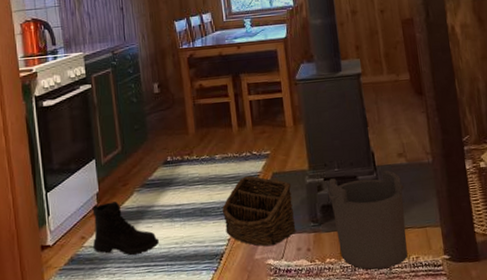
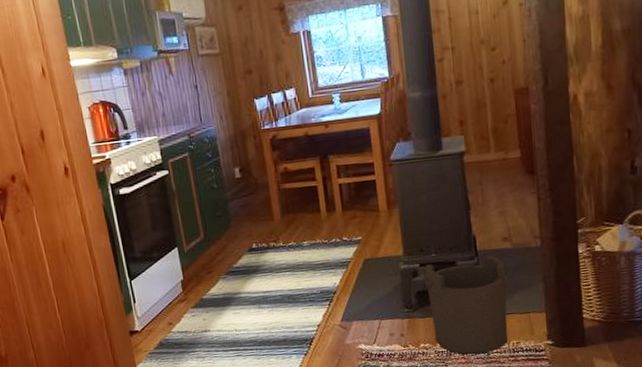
boot: present [92,201,160,256] -> none [177,289,248,340]
basket: present [222,175,296,247] -> none [311,262,389,332]

